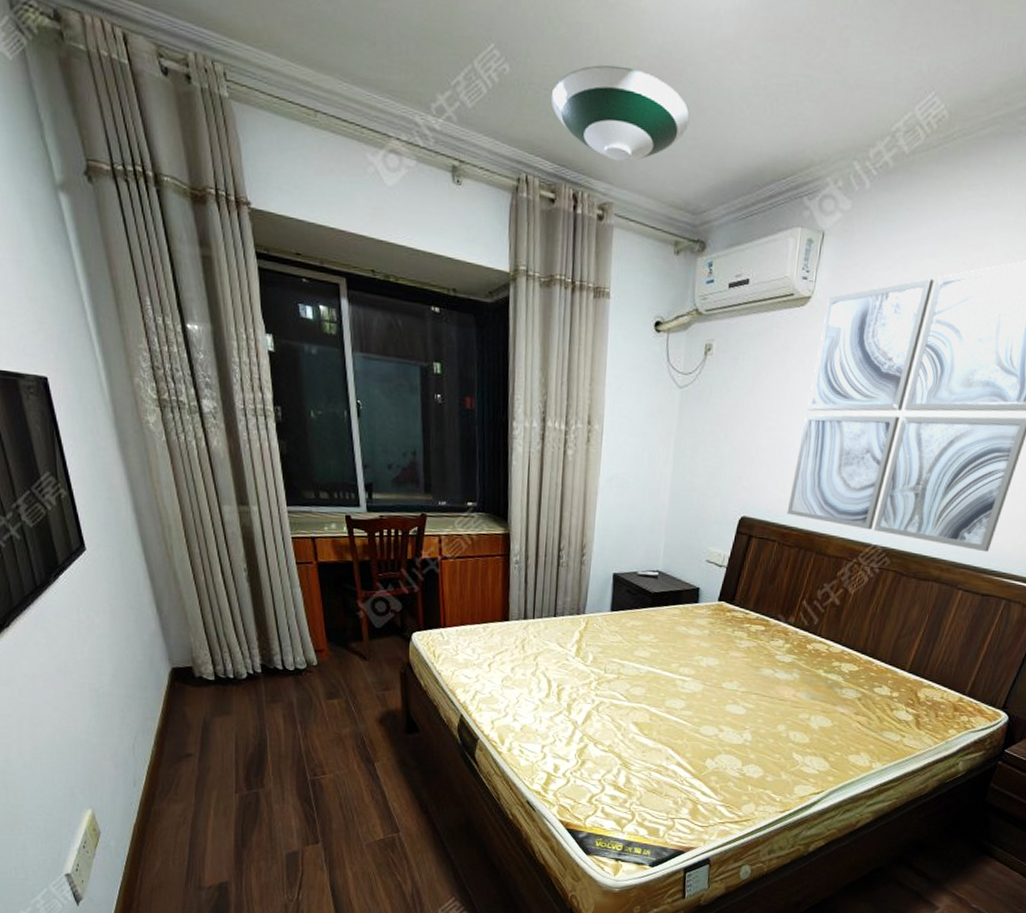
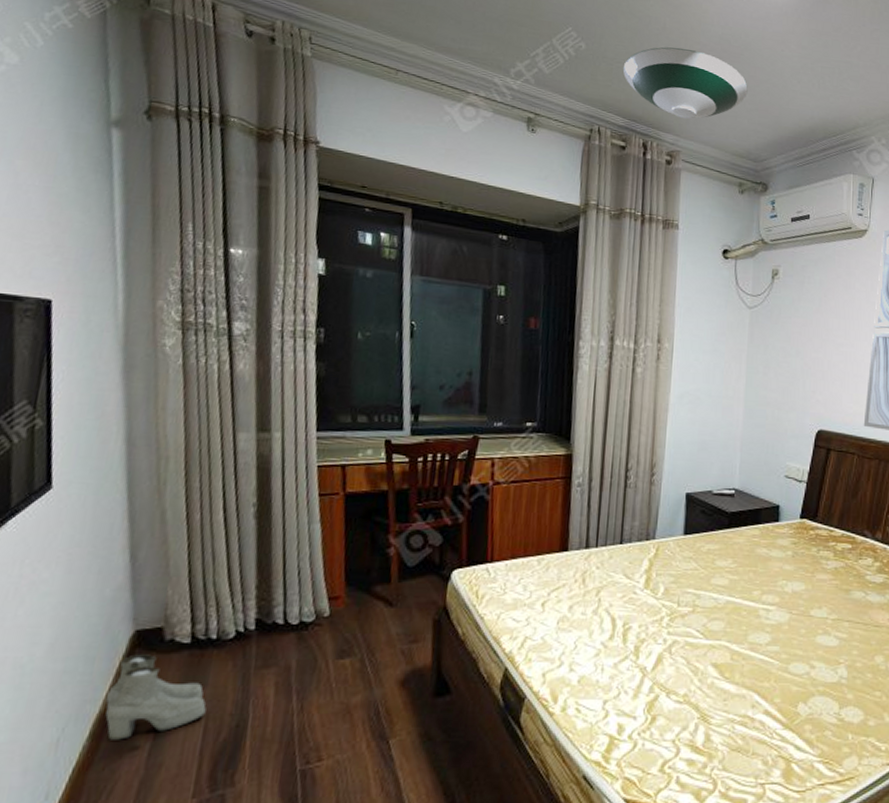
boots: none [161,686,235,749] -> present [105,654,206,740]

